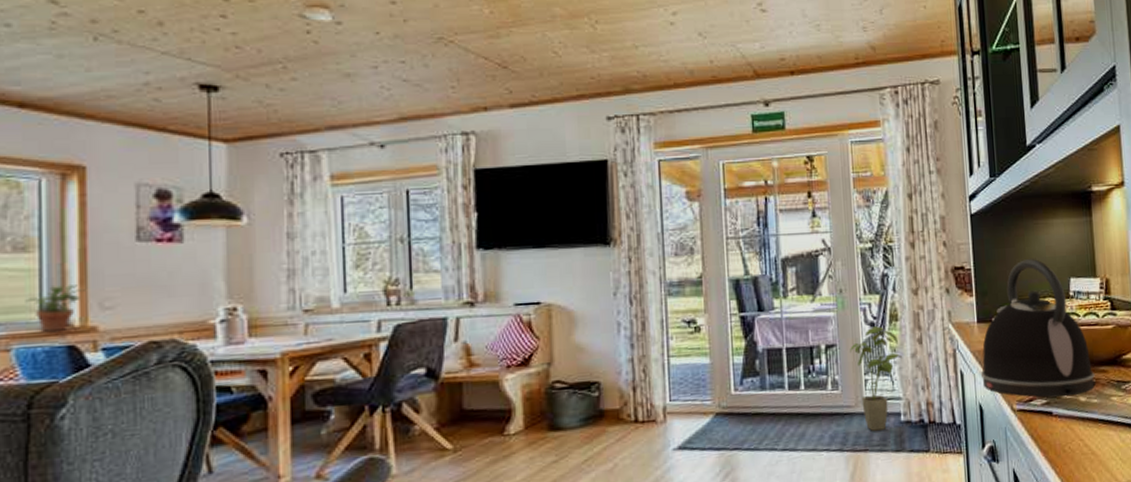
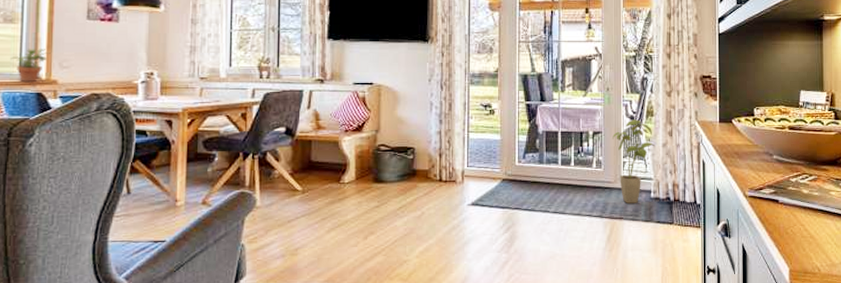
kettle: present [980,259,1095,398] -> none [719,73,817,189]

